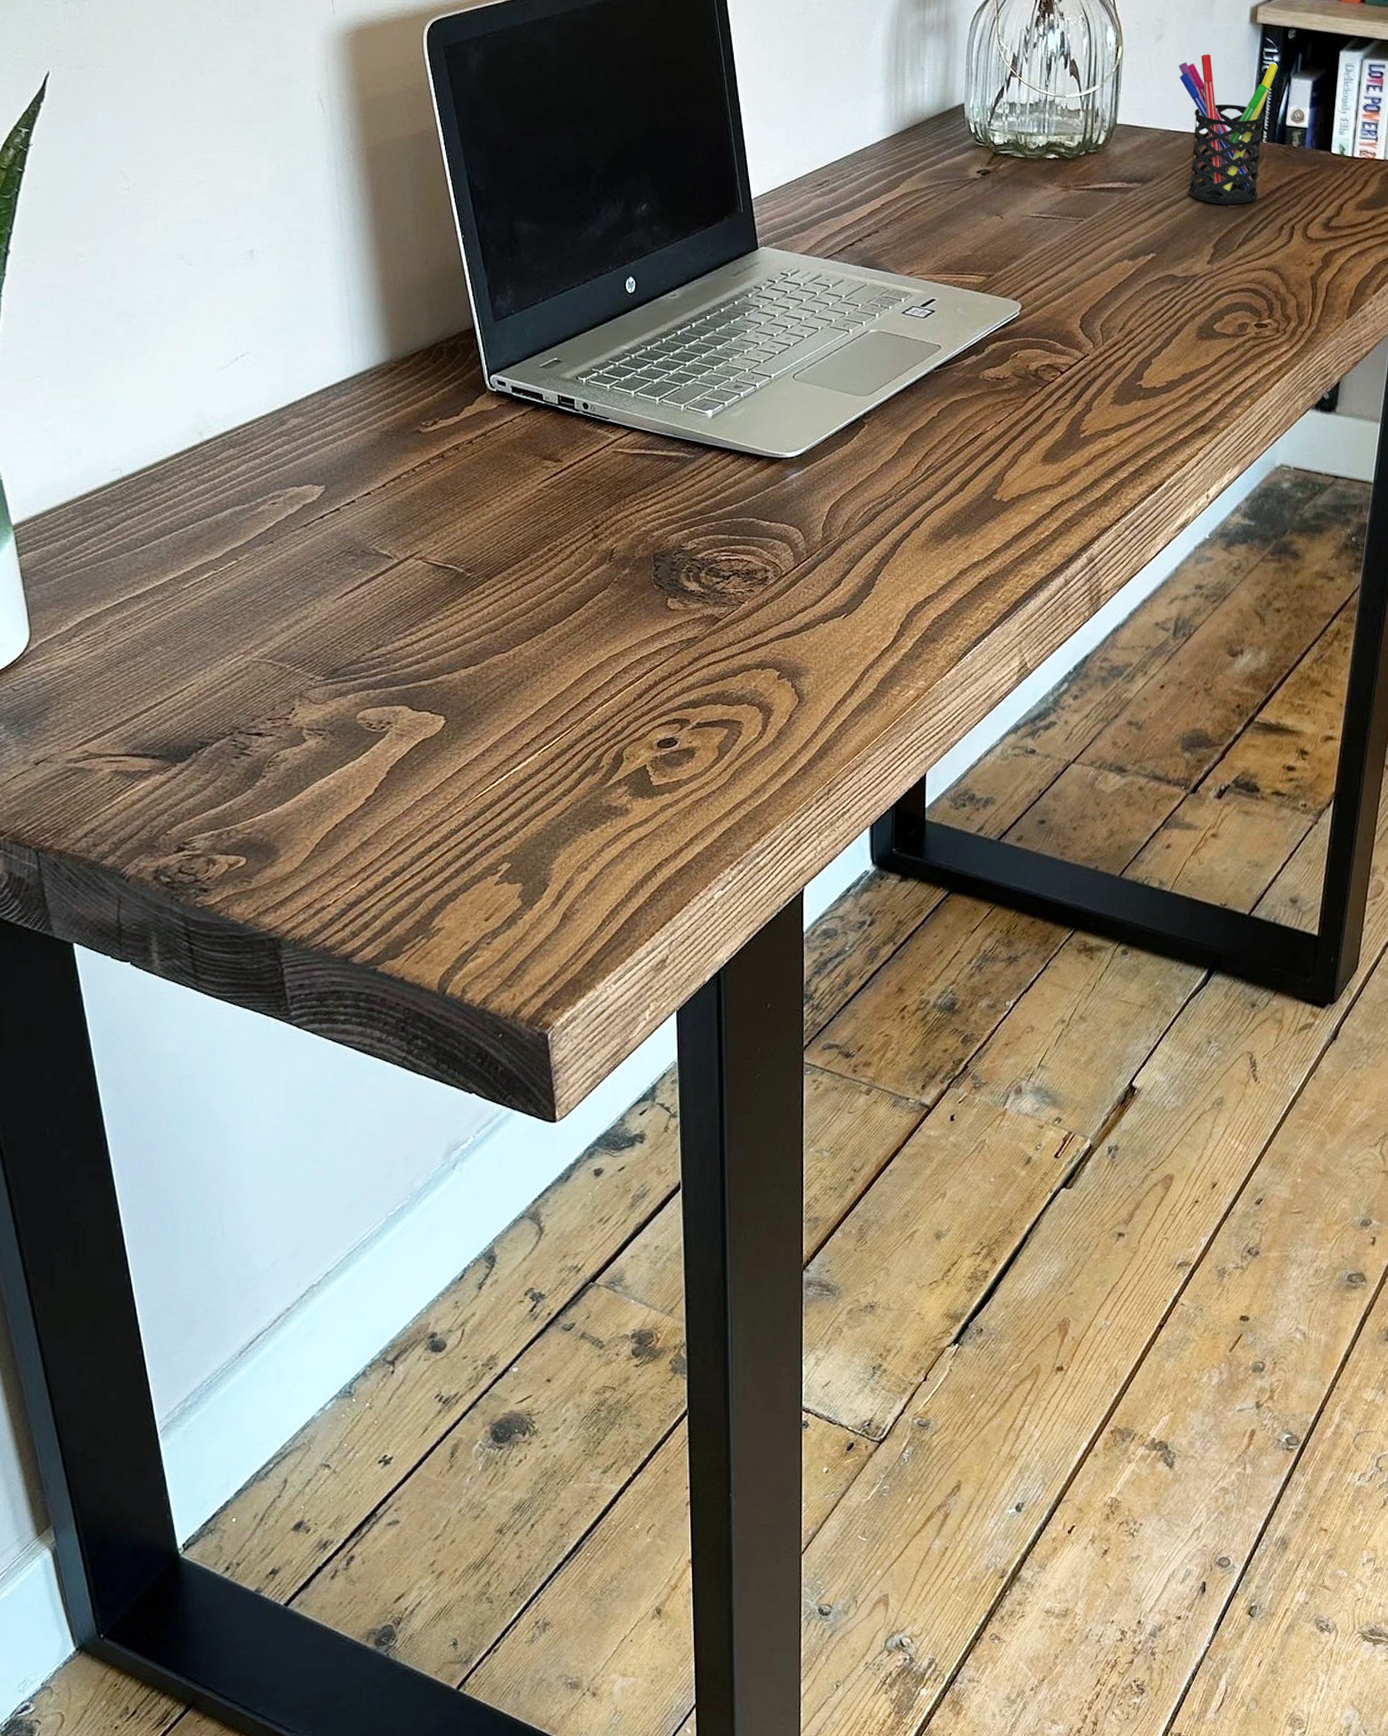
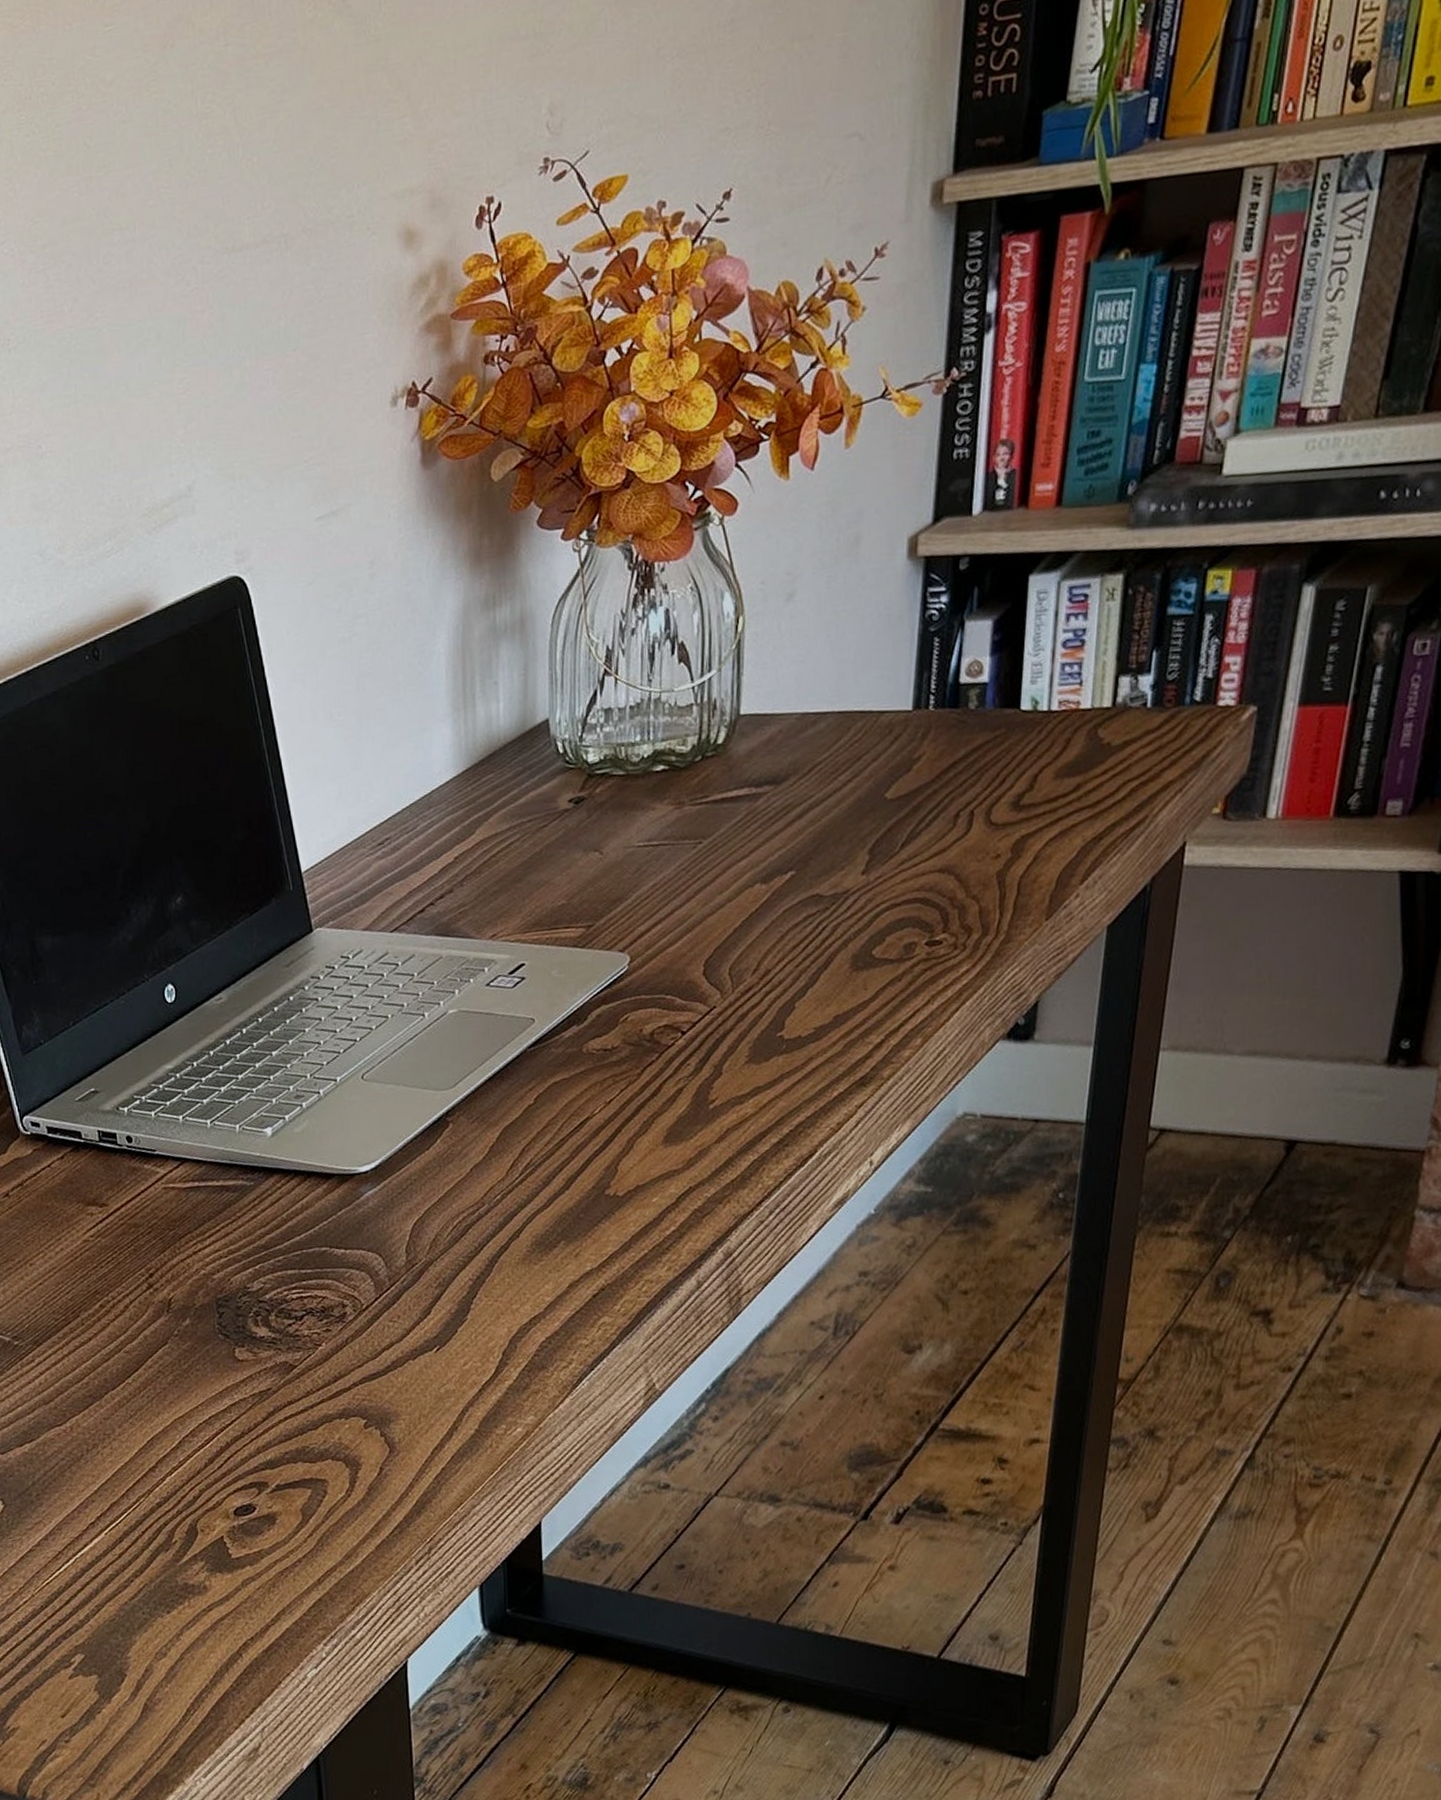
pen holder: present [1179,54,1279,205] -> none [817,605,948,798]

